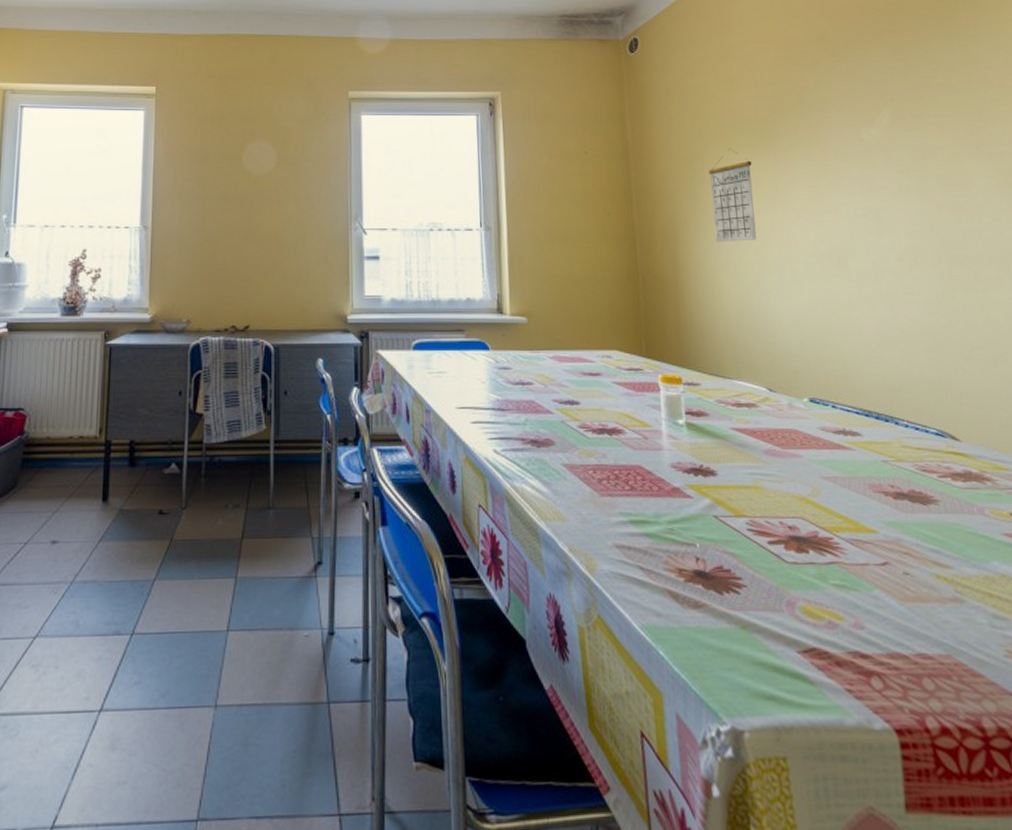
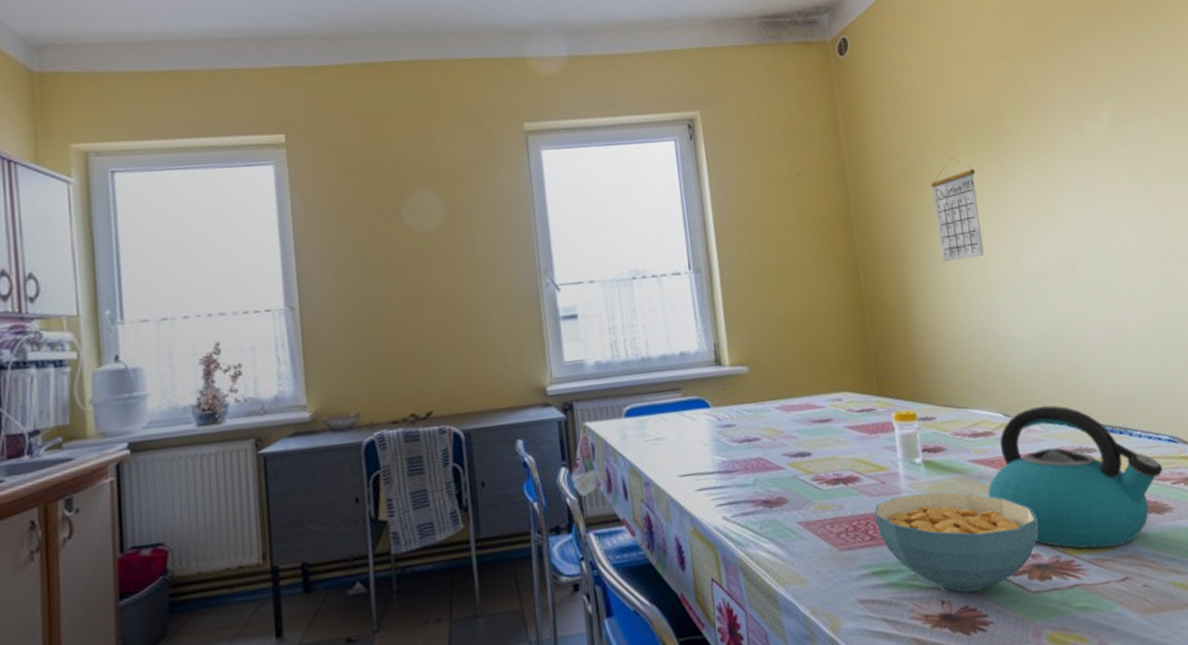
cereal bowl: none [635,452,797,553] -> present [874,492,1038,593]
kettle: none [748,385,930,531] -> present [987,405,1163,549]

